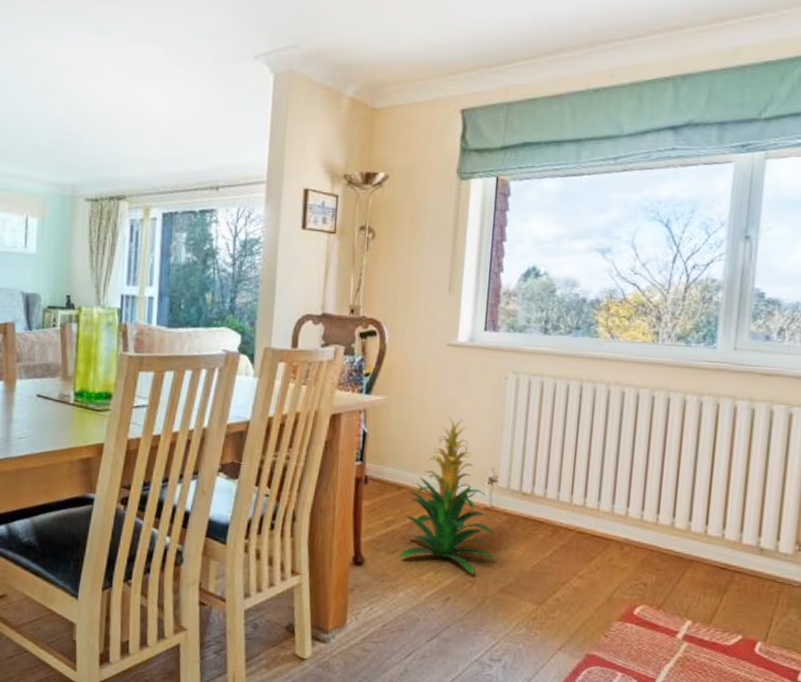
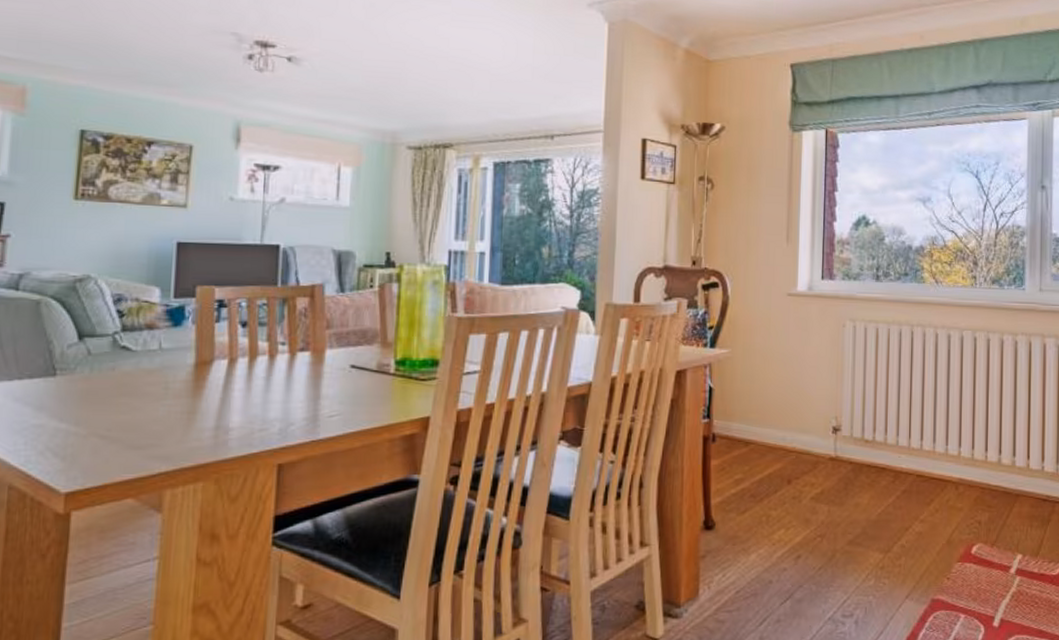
indoor plant: present [400,416,496,575] -> none [750,367,842,528]

